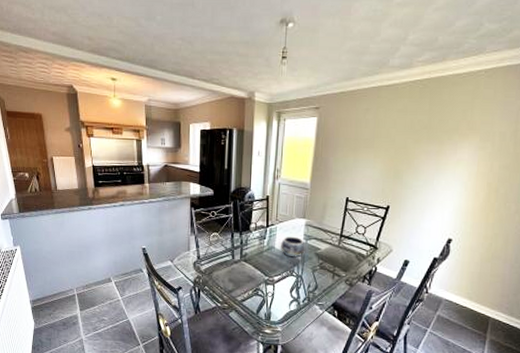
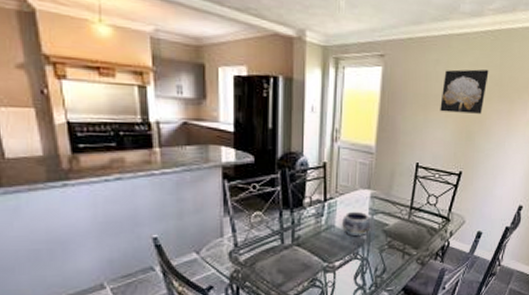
wall art: none [369,115,418,155] -> present [440,69,489,114]

